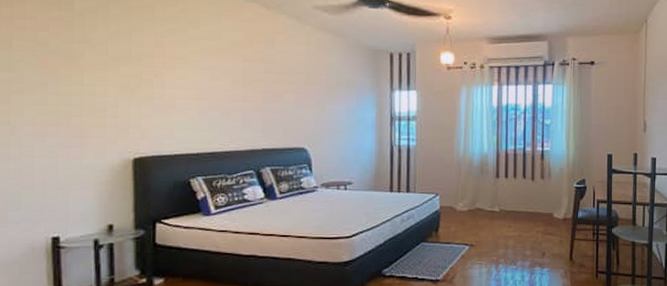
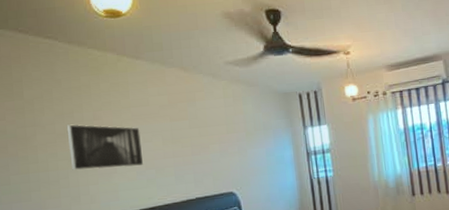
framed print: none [121,47,208,106] -> present [66,124,144,171]

